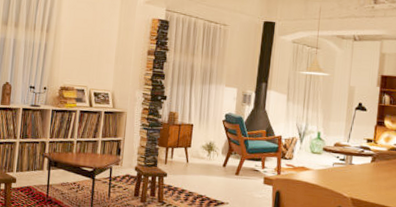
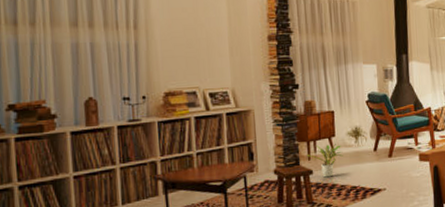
potted plant: none [163,152,195,183] -> present [305,144,343,178]

